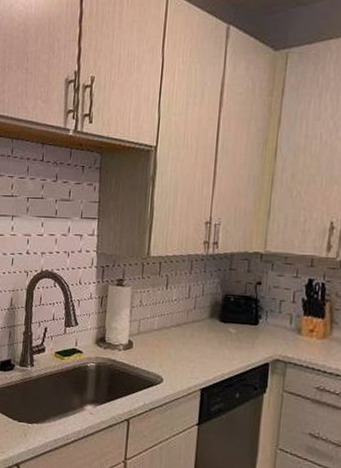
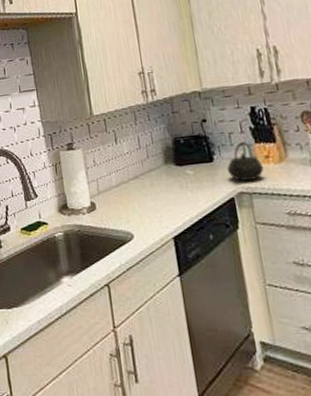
kettle: none [269,311,306,350] -> present [227,141,264,181]

